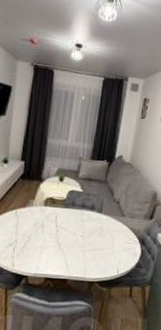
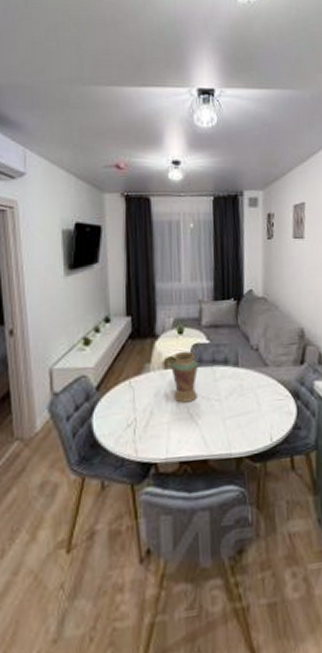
vase: none [48,194,71,234] -> present [171,351,198,403]

